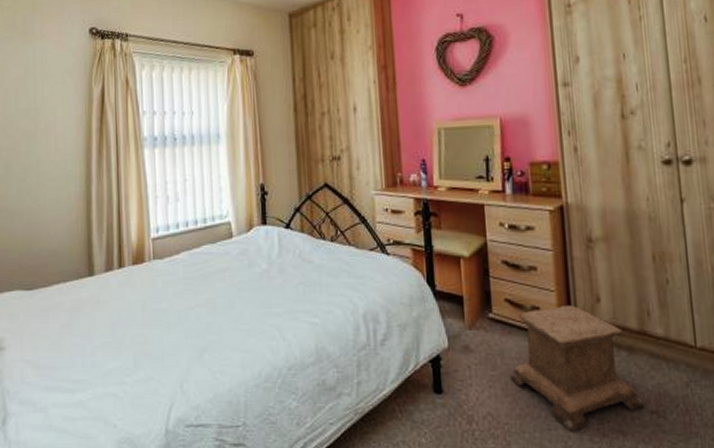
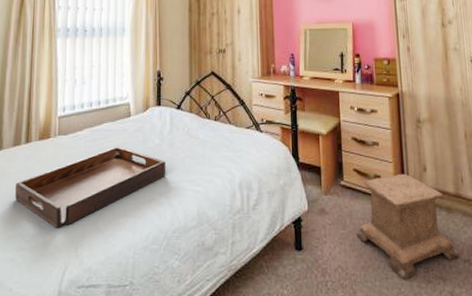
serving tray: none [112,271,277,362] -> present [15,146,166,229]

